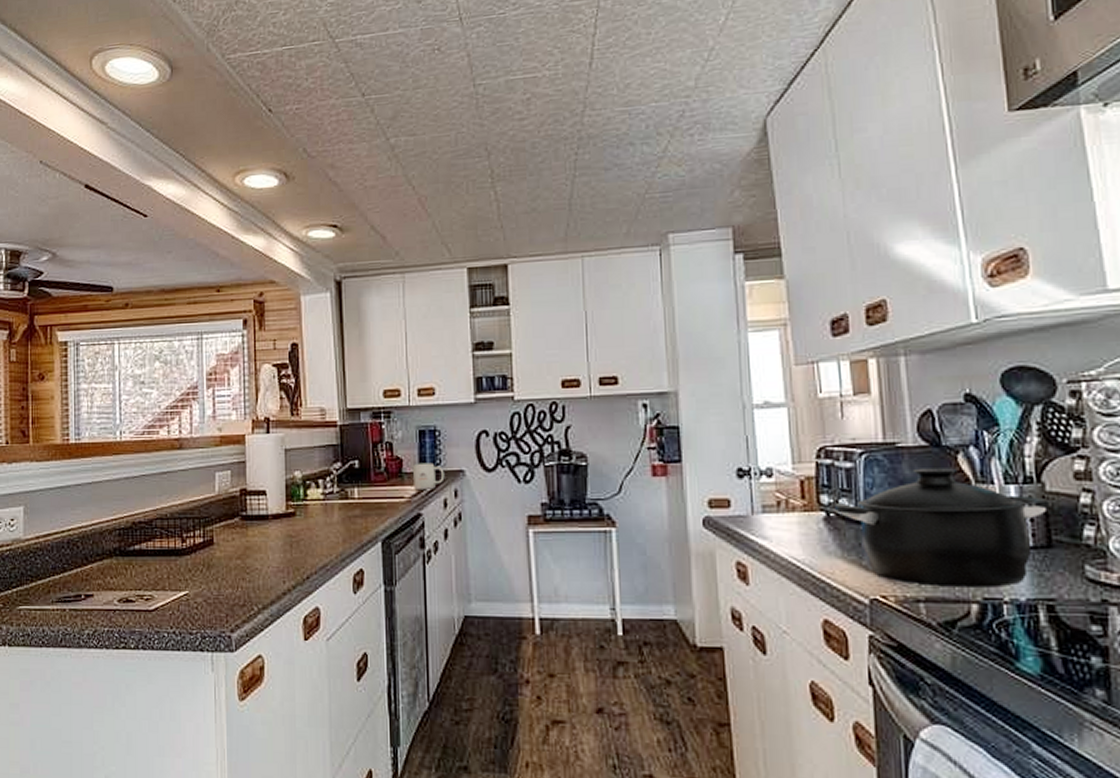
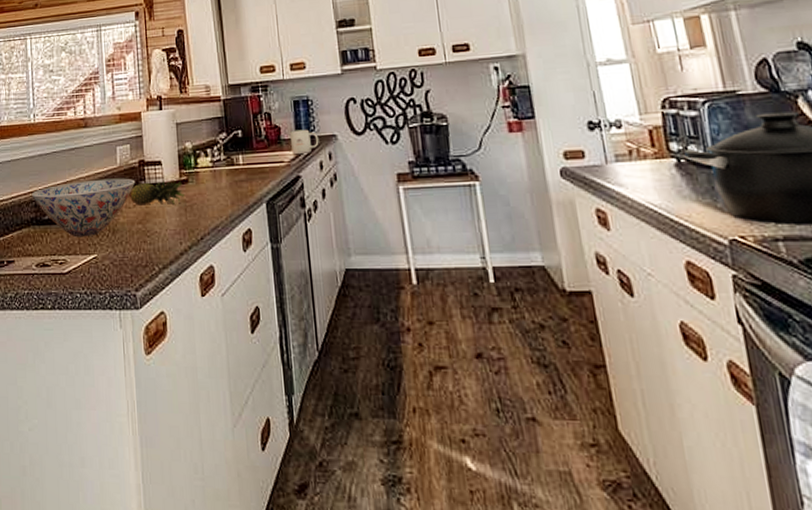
bowl: none [115,508,236,572] -> present [31,178,136,238]
fruit: none [229,512,291,539] -> present [130,180,185,206]

